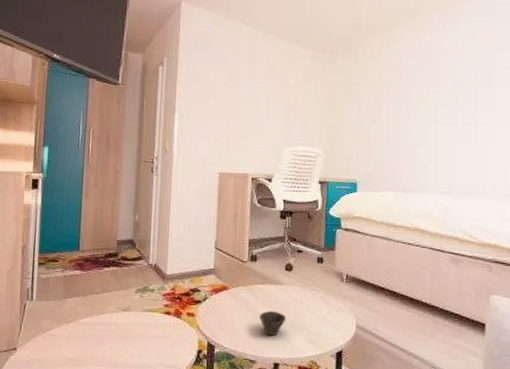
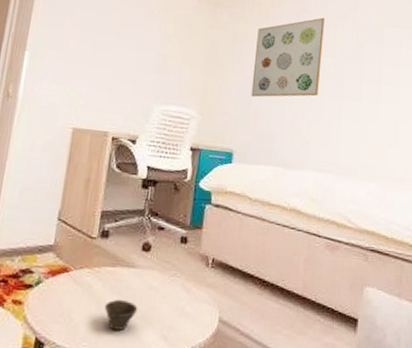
wall art: none [369,51,434,132] -> present [251,17,325,97]

